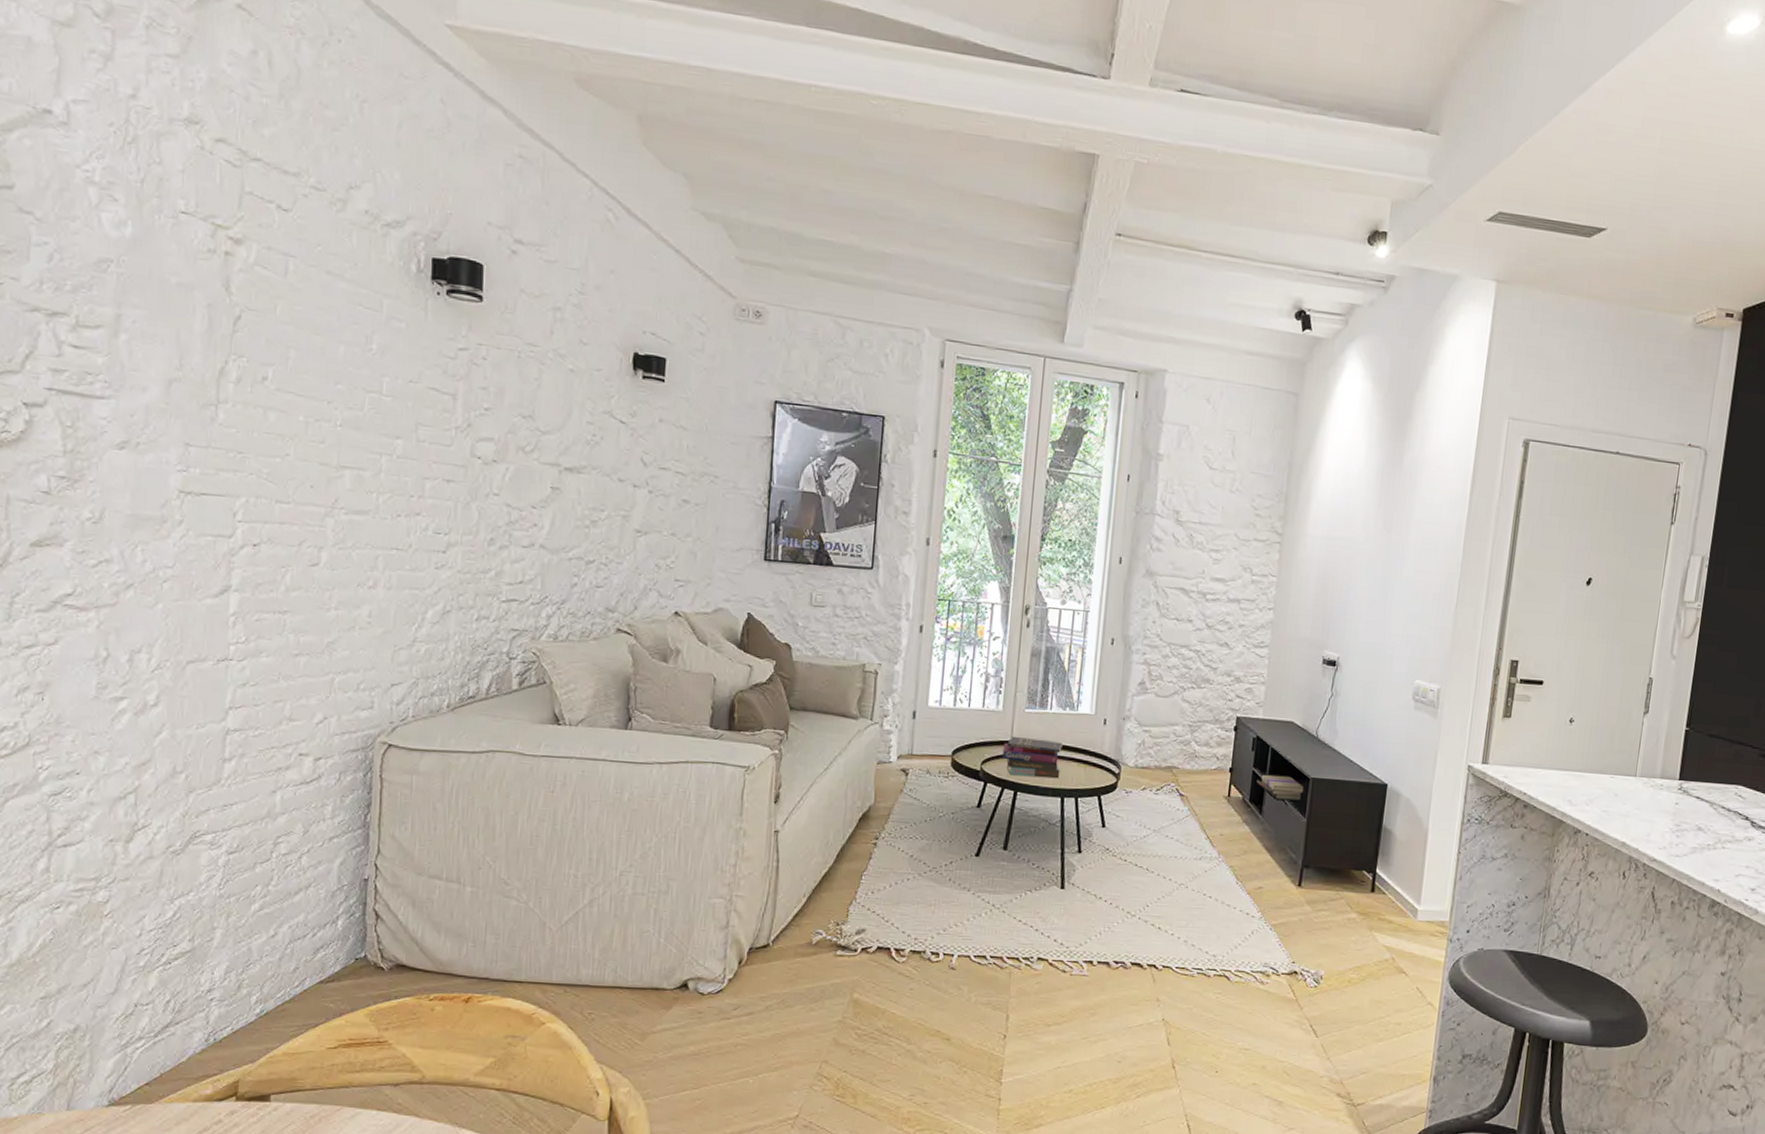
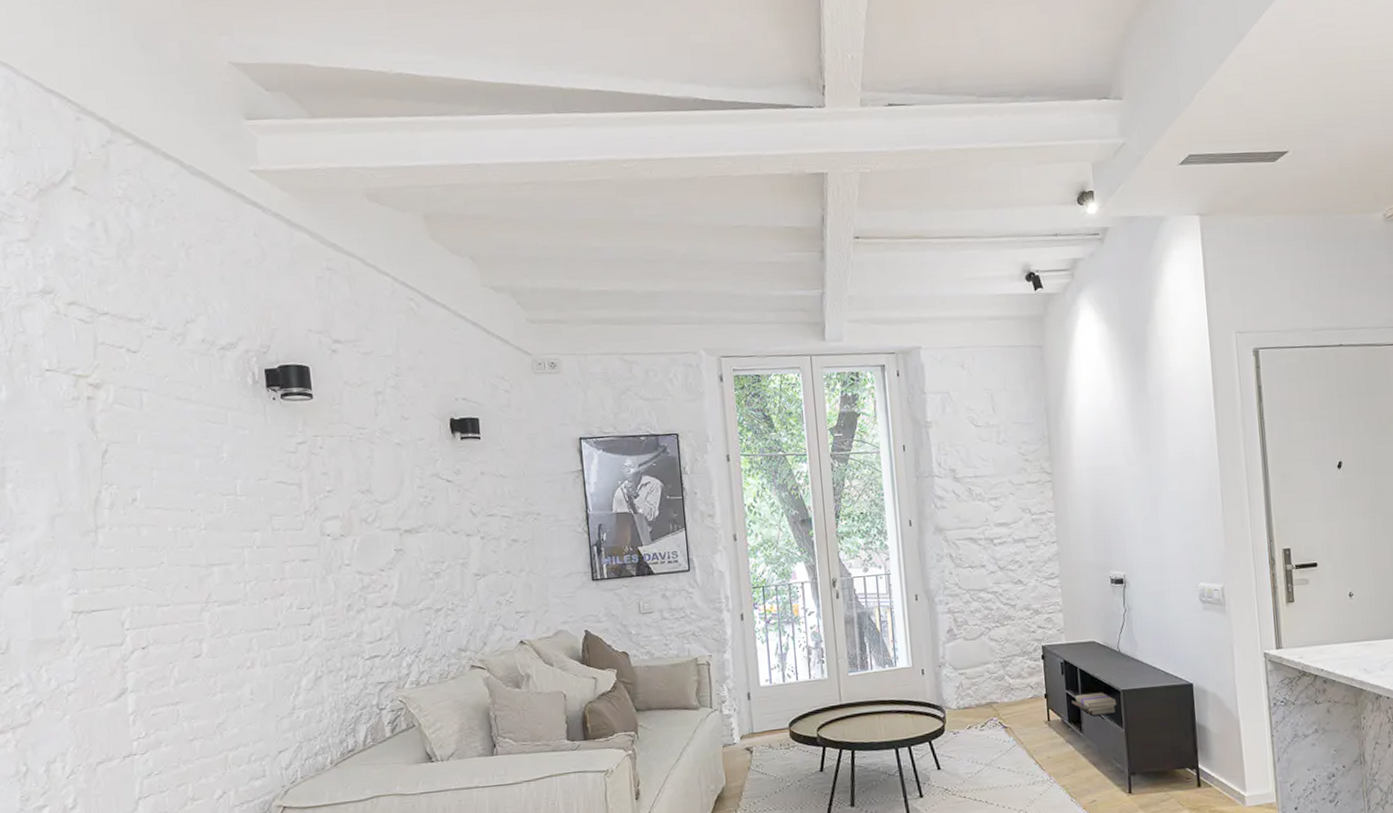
books: present [1002,736,1063,779] -> none [834,698,891,737]

